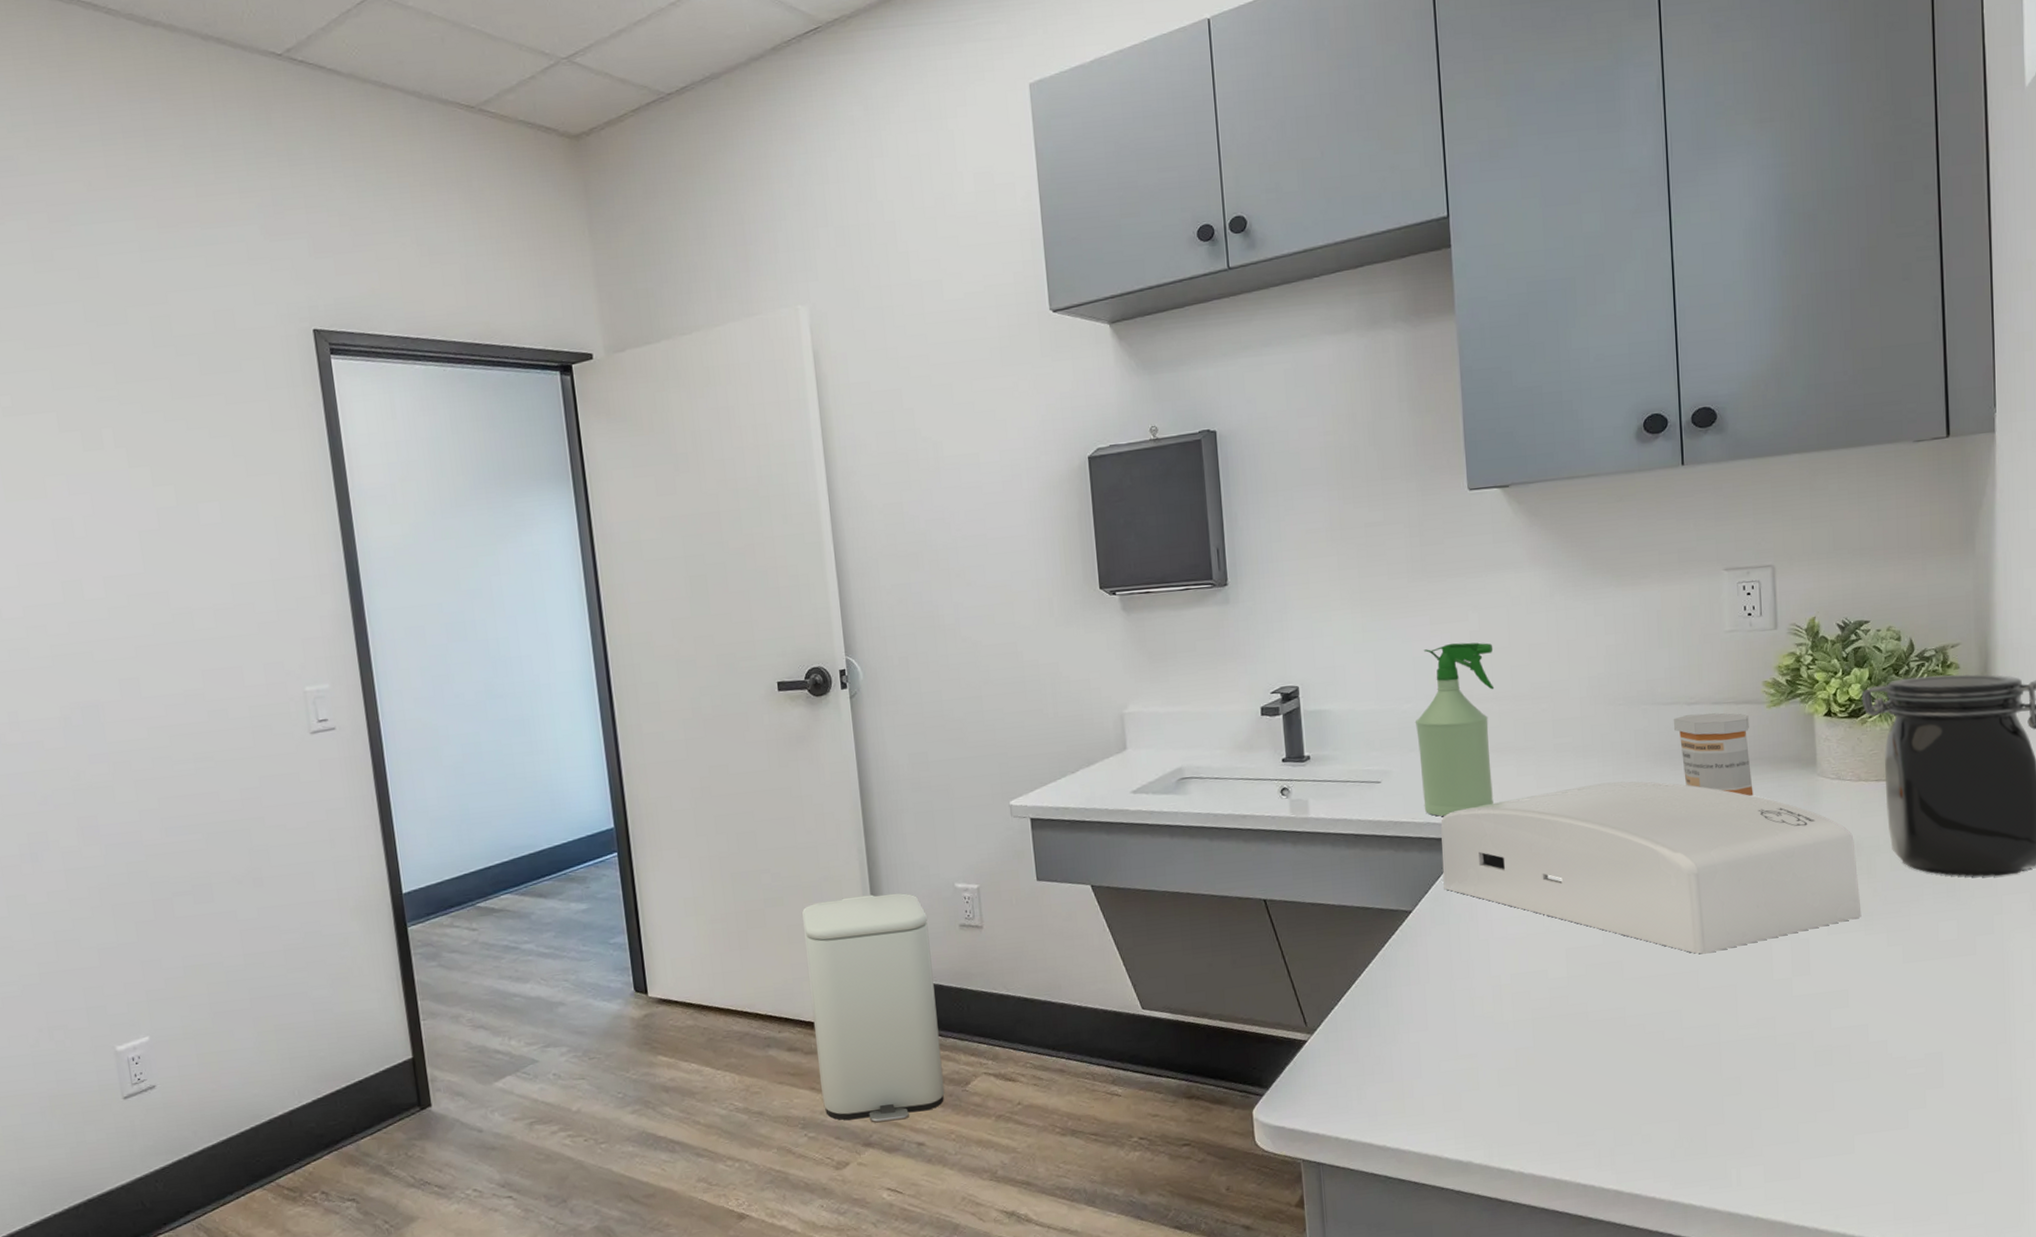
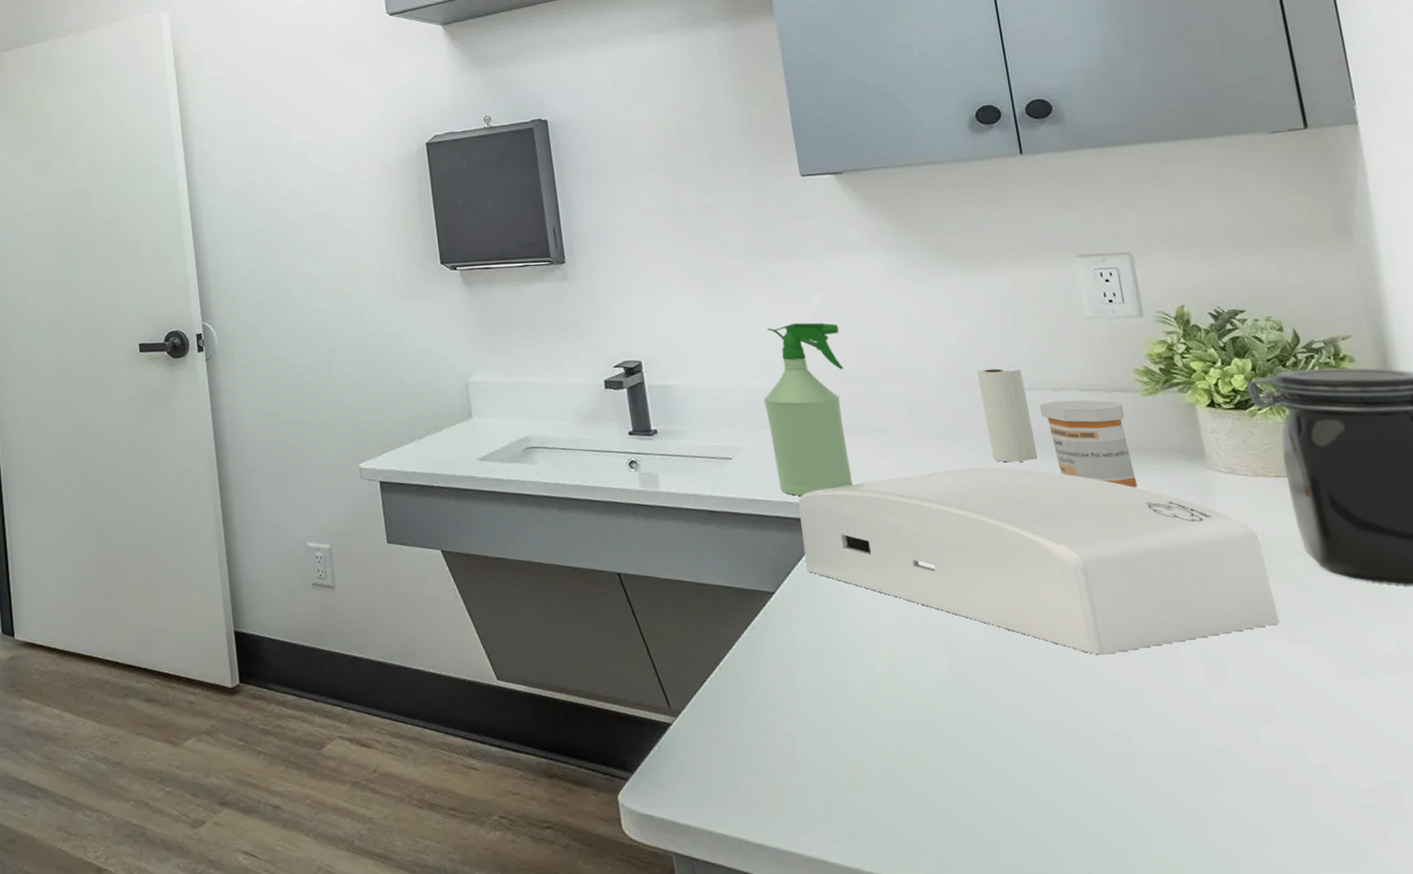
pedal bin: present [801,893,945,1123] -> none [159,549,300,782]
paper towel roll: none [1619,684,1667,776] -> present [976,368,1039,462]

